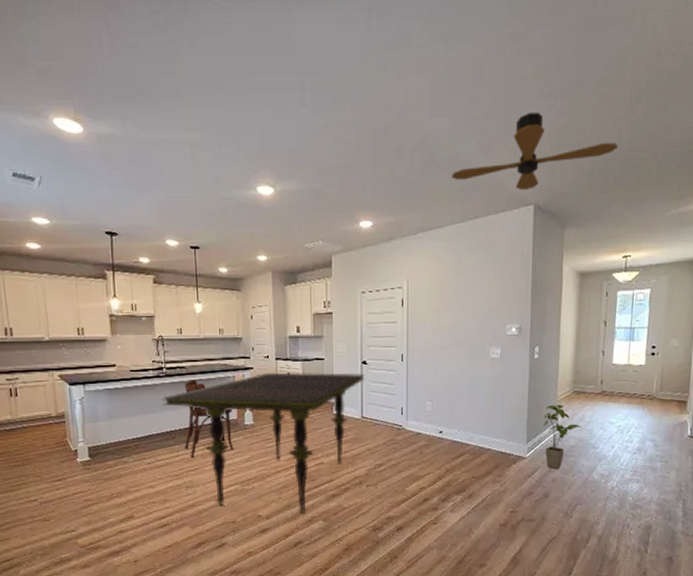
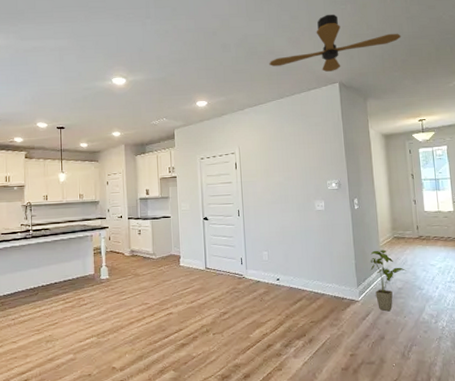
dining table: present [161,372,366,514] -> none [27,228,208,364]
dining chair: present [184,380,234,457] -> none [46,240,91,312]

